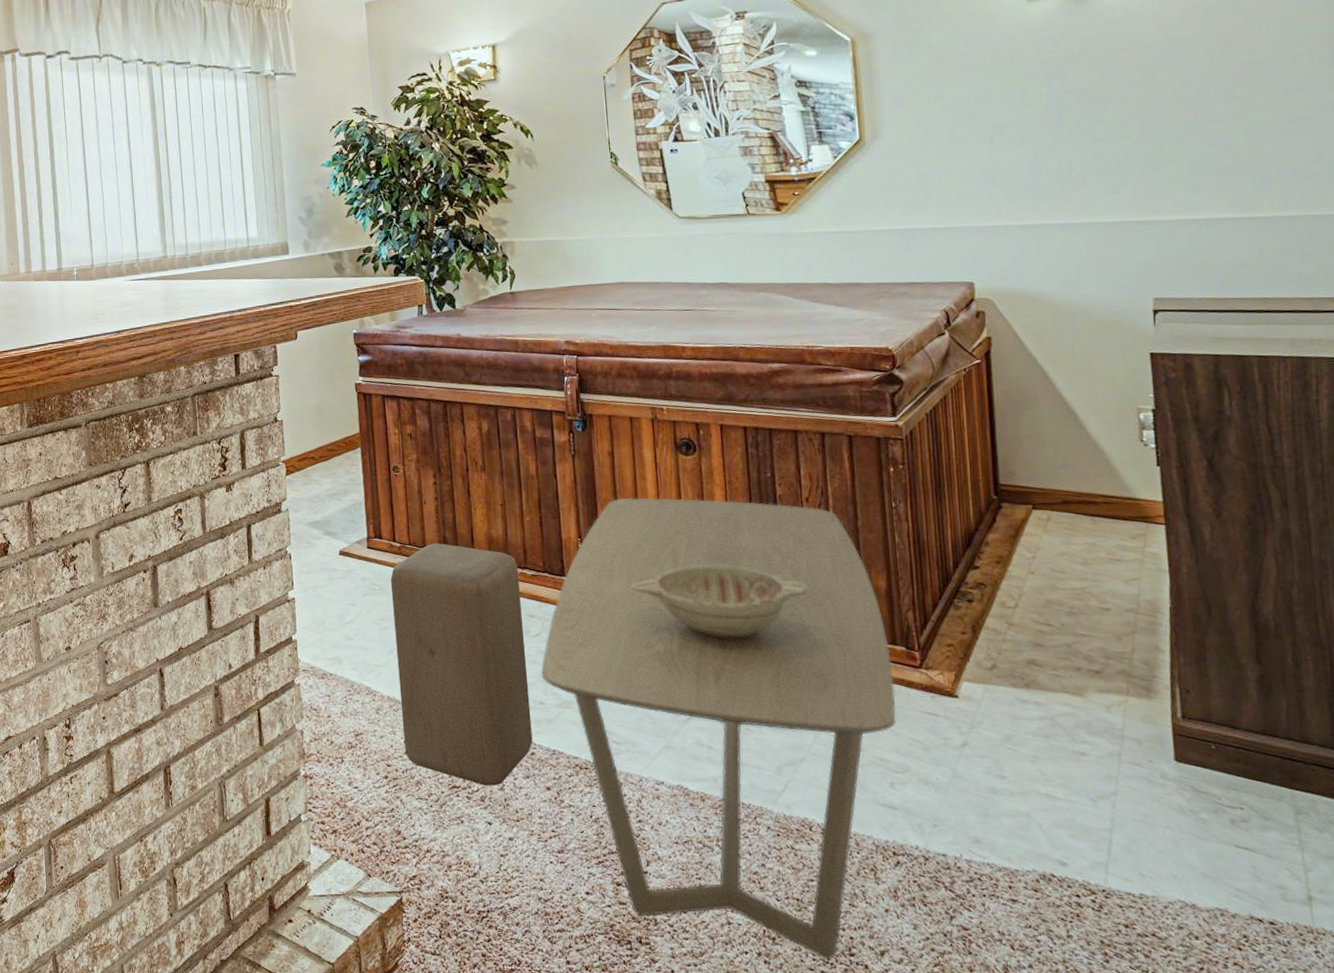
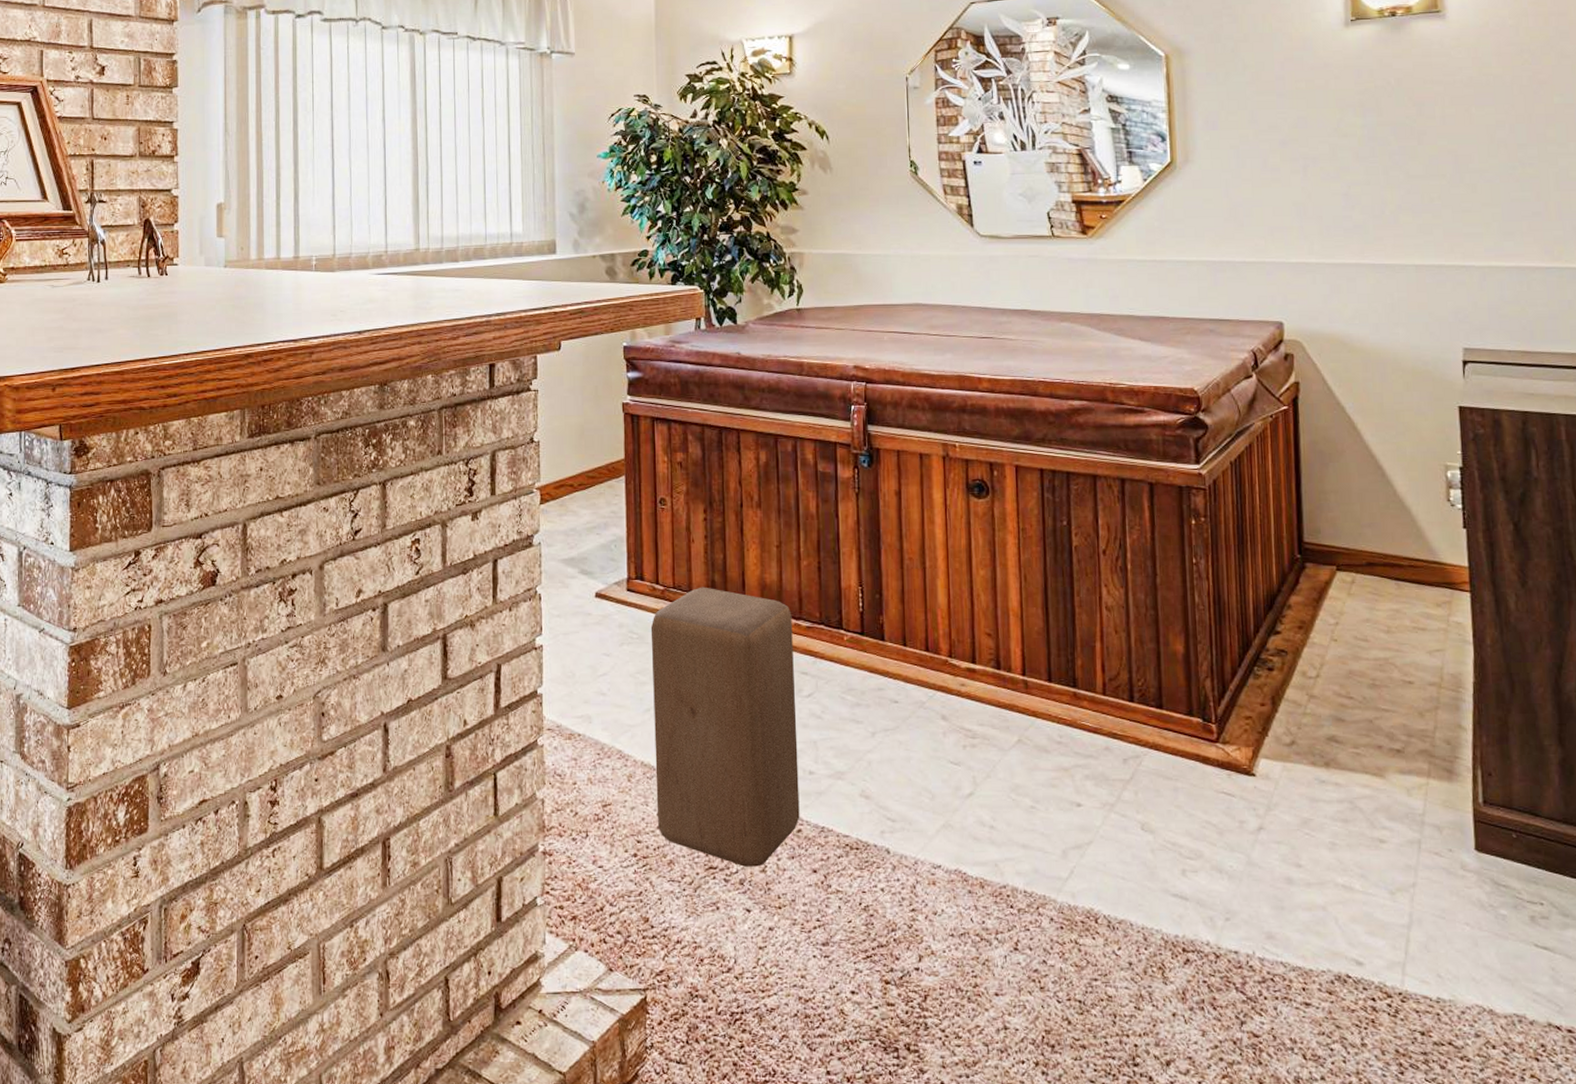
coffee table: present [541,497,897,960] -> none [812,543,1190,1071]
decorative bowl: present [632,564,808,638] -> none [914,620,1102,704]

